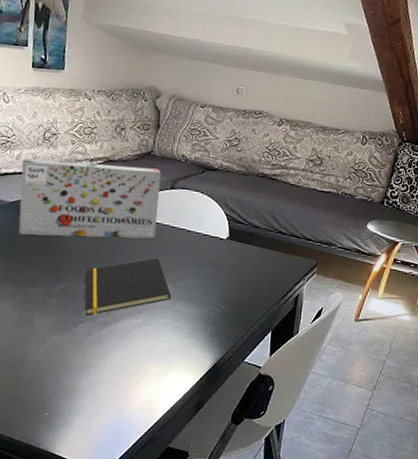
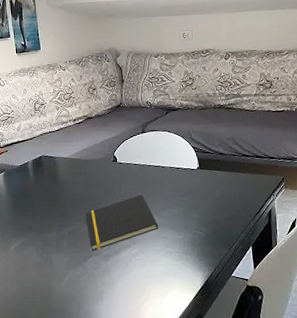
board game: present [18,158,161,239] -> none [22,118,137,191]

